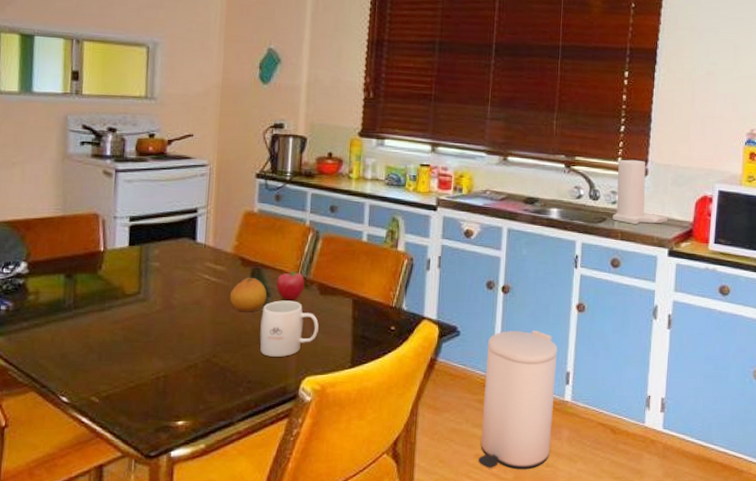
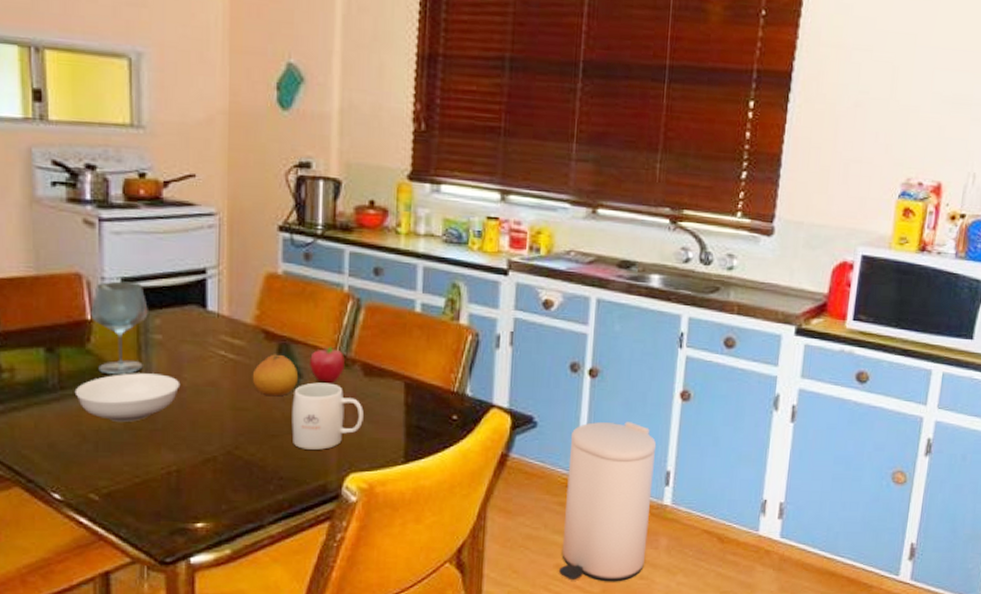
bowl: none [86,294,172,335] -> present [74,373,181,422]
wine glass: none [103,219,150,296] -> present [90,281,148,375]
paper towel: present [612,159,669,224] -> none [728,214,798,296]

